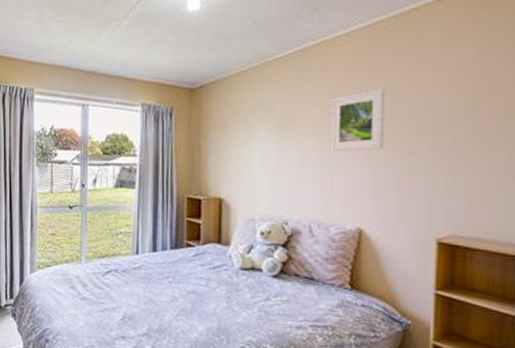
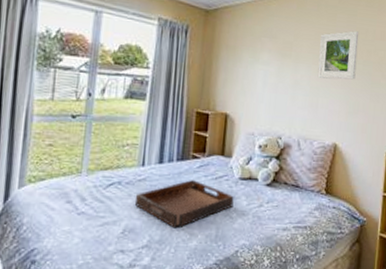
serving tray: none [131,269,235,318] -> present [134,180,234,227]

